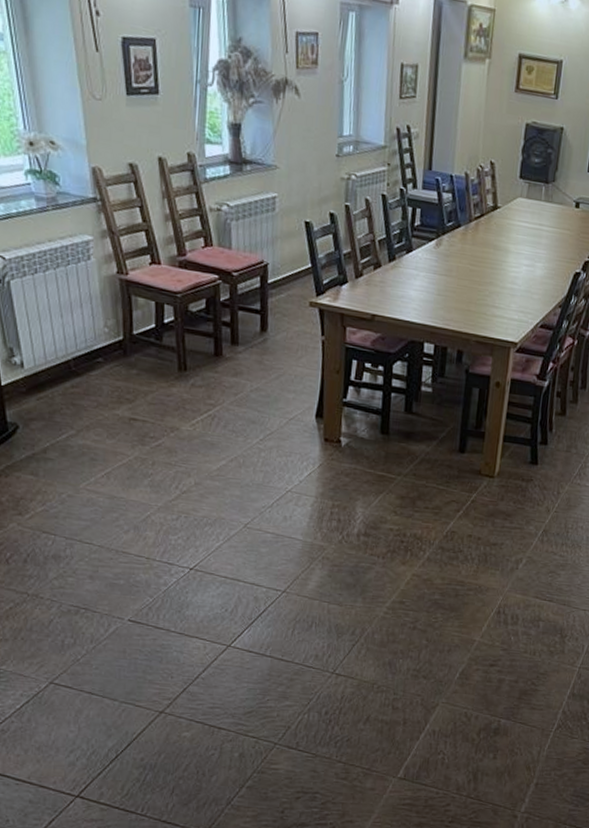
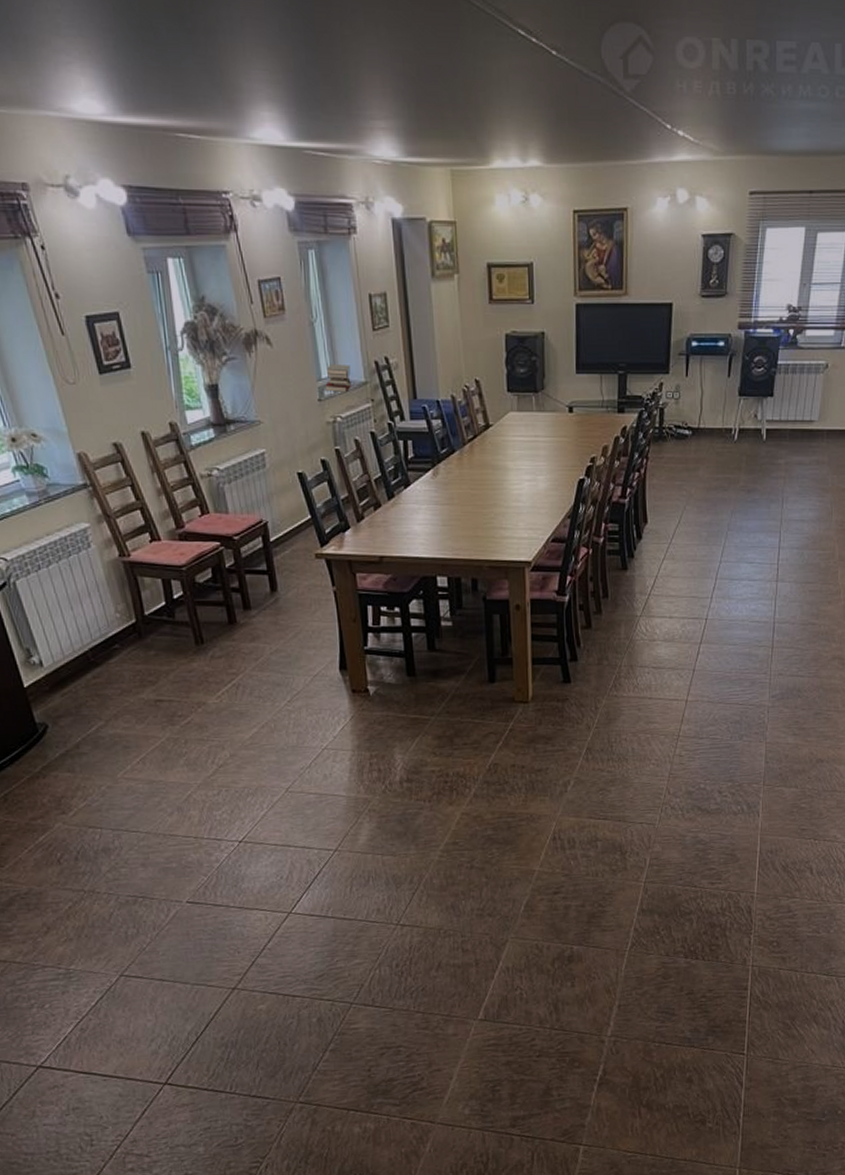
books: none [345,122,374,154] -> present [325,363,352,393]

